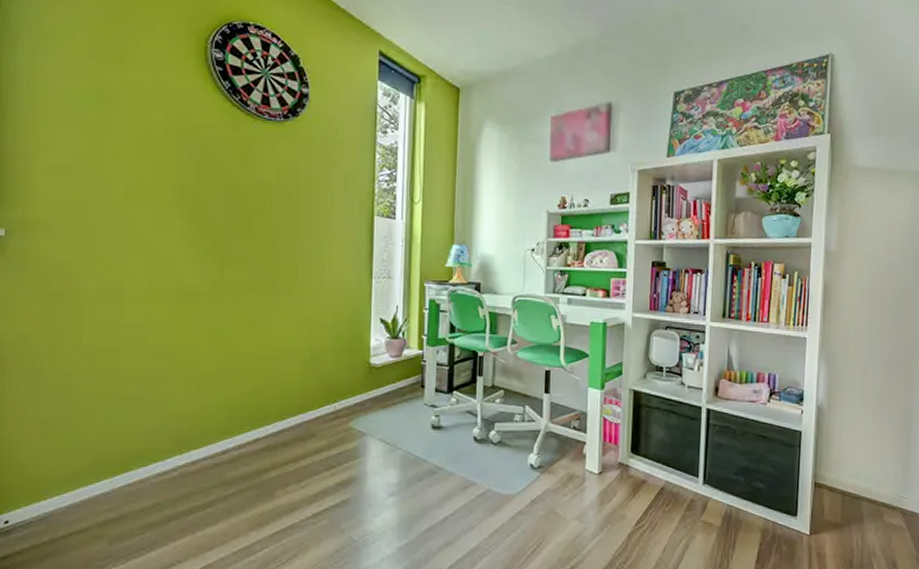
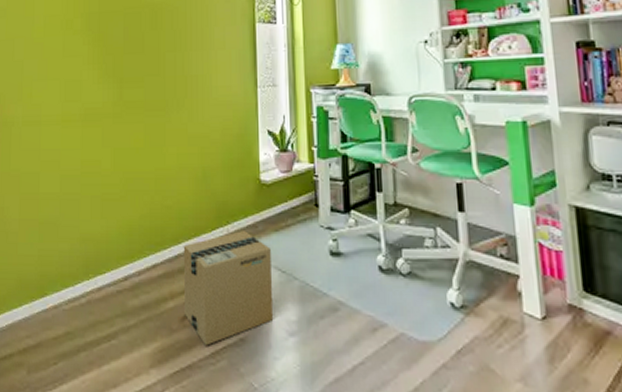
cardboard box: none [287,408,377,508] -> present [183,231,274,346]

